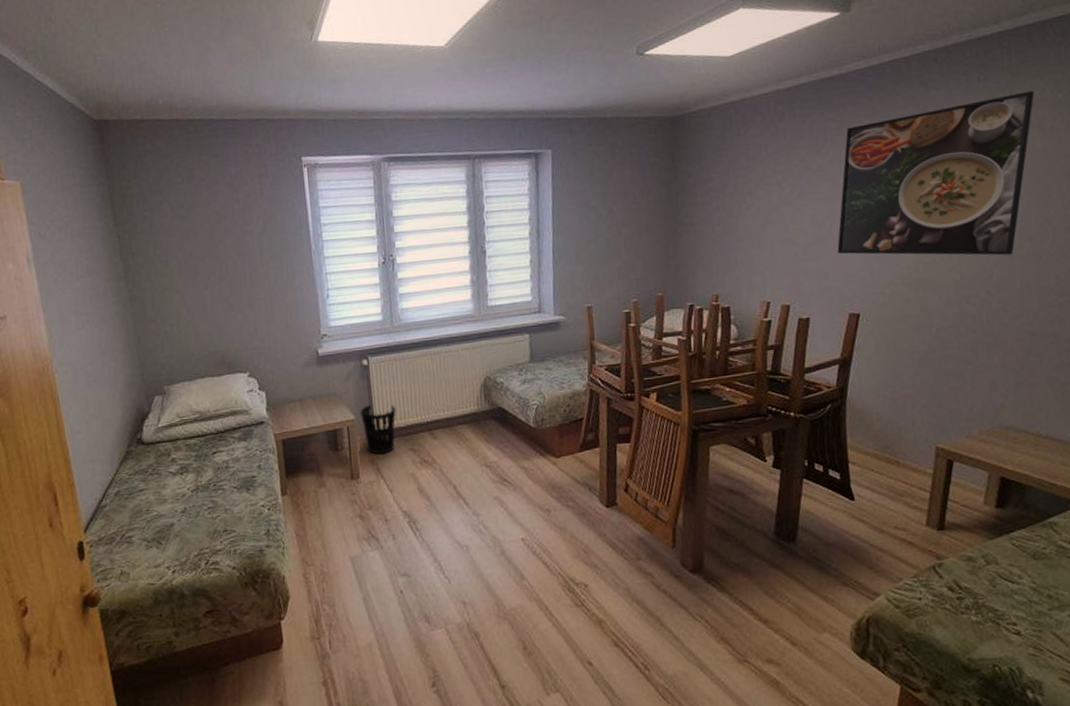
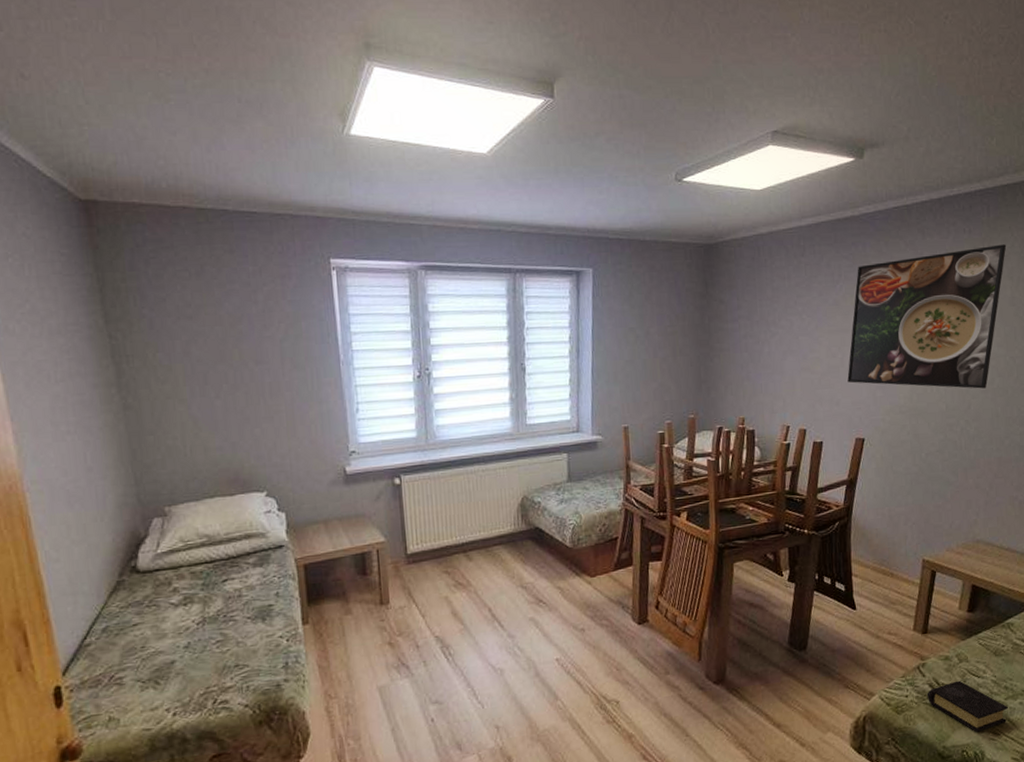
wastebasket: present [360,404,396,455] -> none [391,525,430,579]
book: none [945,585,1054,645] -> present [926,680,1009,732]

